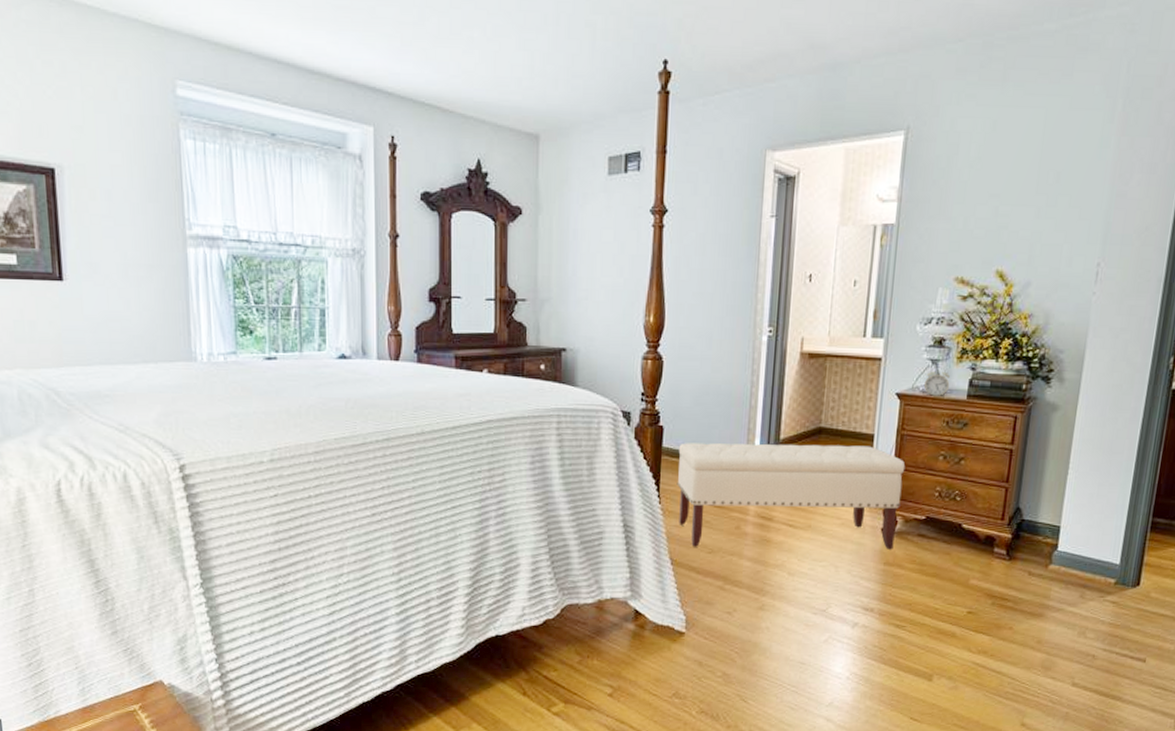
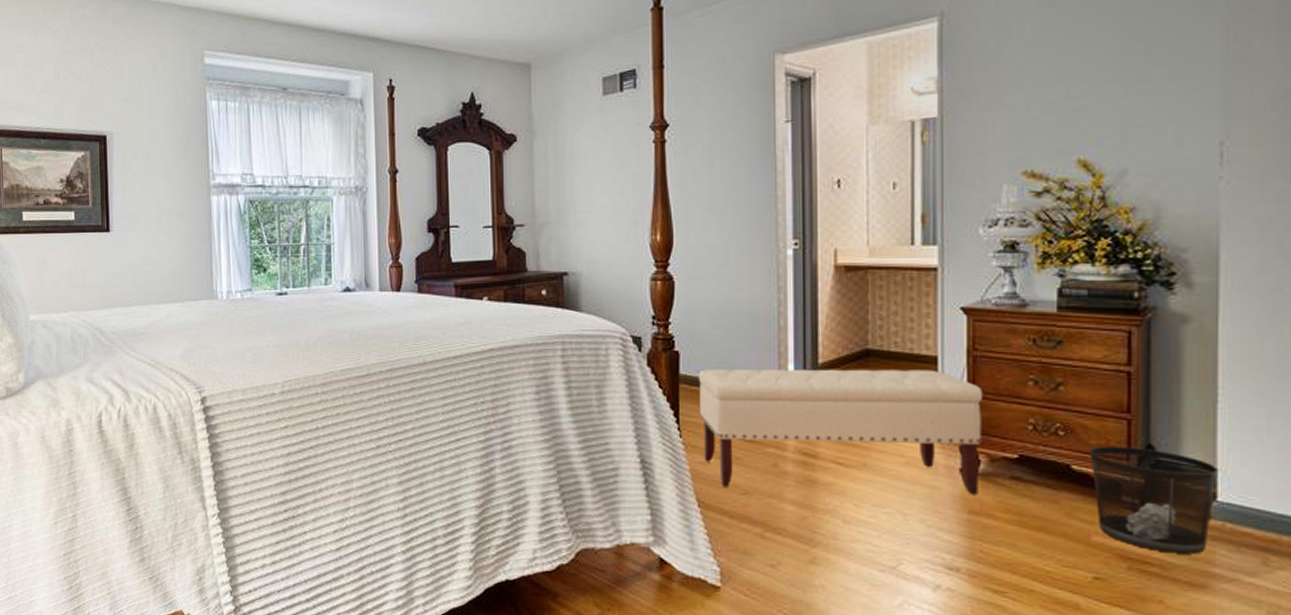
alarm clock: present [923,366,951,398] -> none [996,275,1032,311]
waste bin: none [975,509,1061,591] -> present [1090,446,1218,554]

